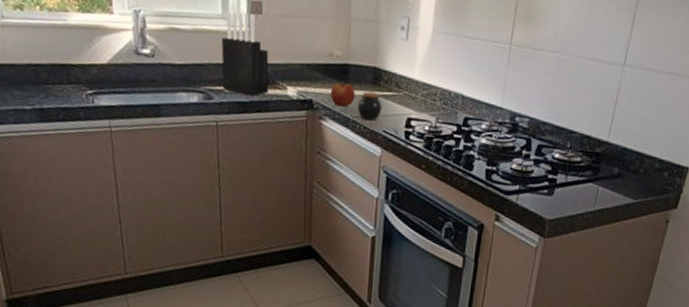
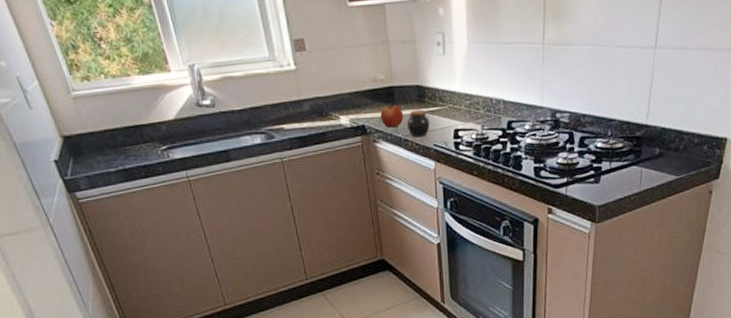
knife block: present [221,10,269,95] -> none [272,51,323,129]

